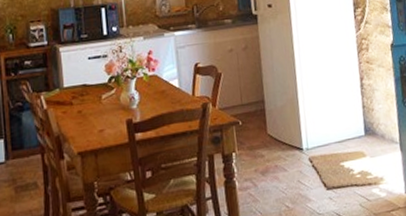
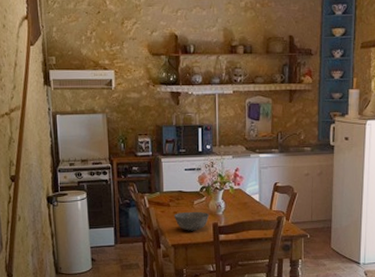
bowl: none [78,107,122,133] -> present [174,211,210,231]

